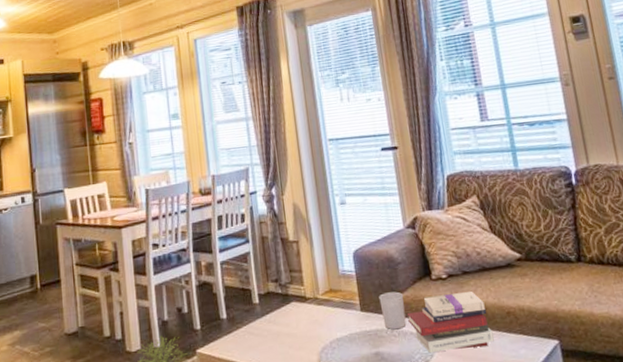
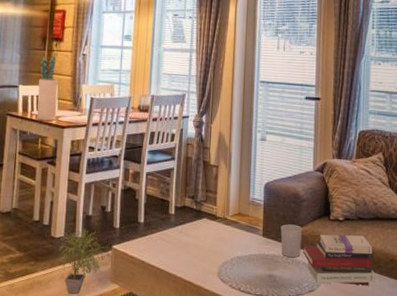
vase: none [84,146,111,225] -> present [37,52,58,122]

